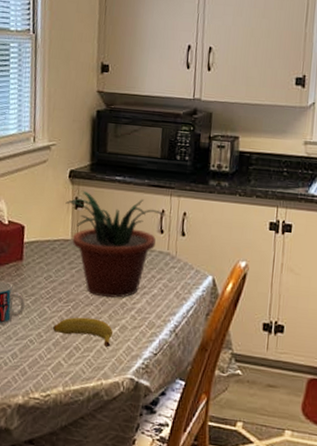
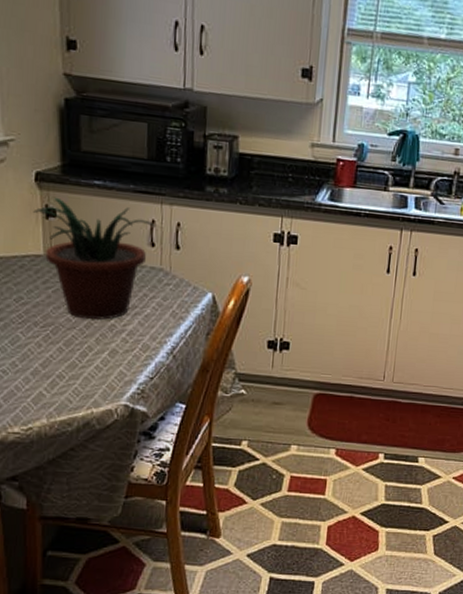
banana: present [53,317,113,348] -> none [30,342,101,374]

